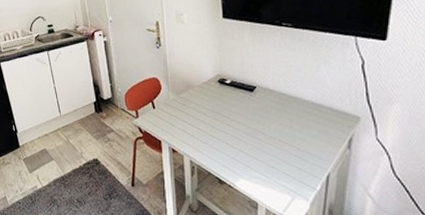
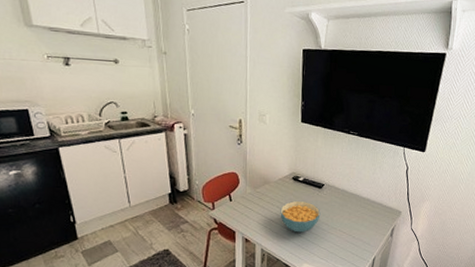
cereal bowl: none [207,107,255,143] -> present [280,201,321,233]

